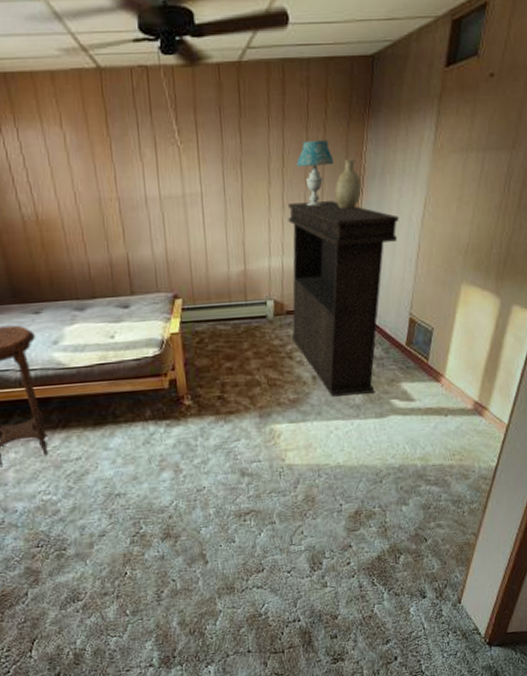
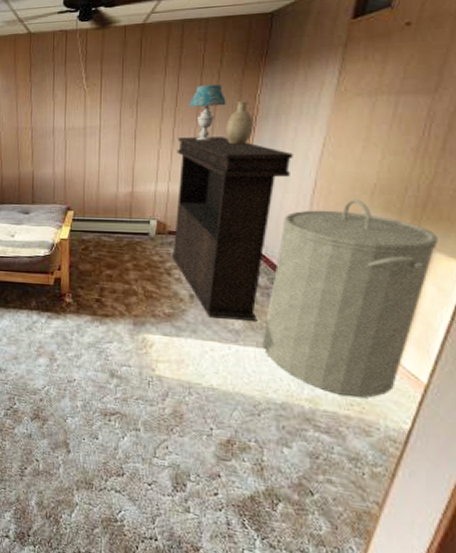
laundry hamper: none [380,260,515,448] -> present [262,199,438,398]

